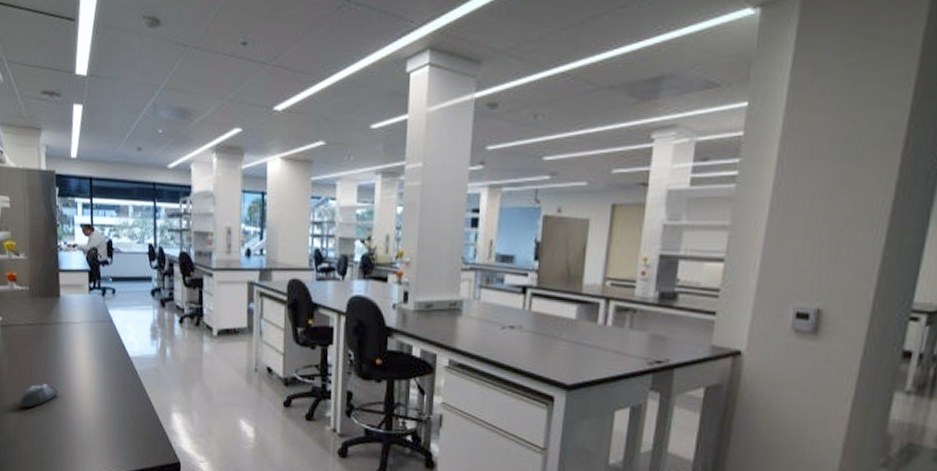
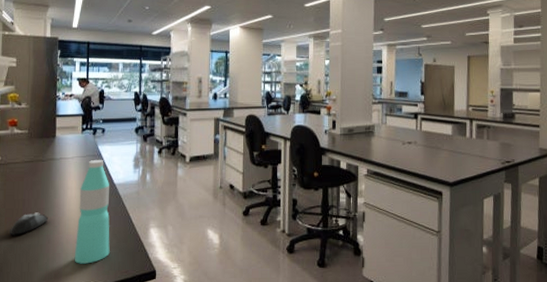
water bottle: none [88,326,127,447] -> present [74,159,110,264]

